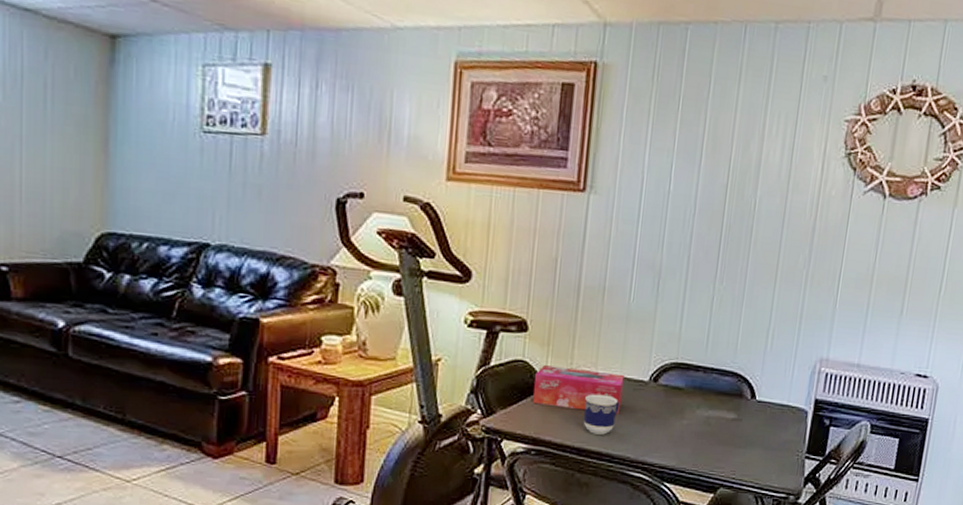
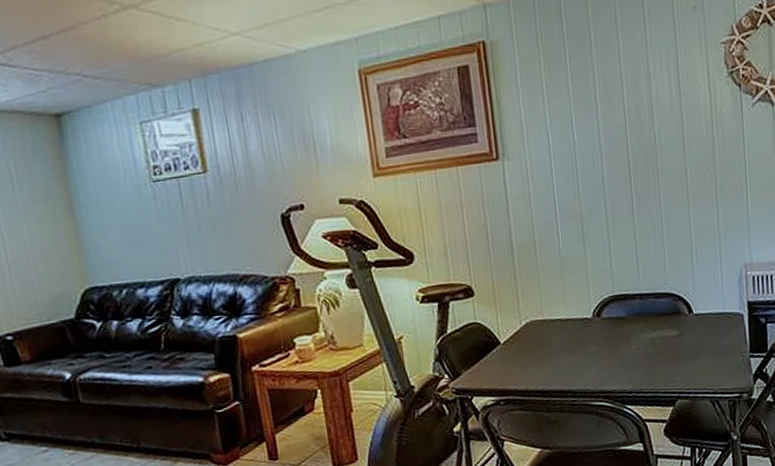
tissue box: present [533,365,624,414] -> none [489,316,572,360]
cup: present [583,394,620,435] -> none [538,337,571,375]

